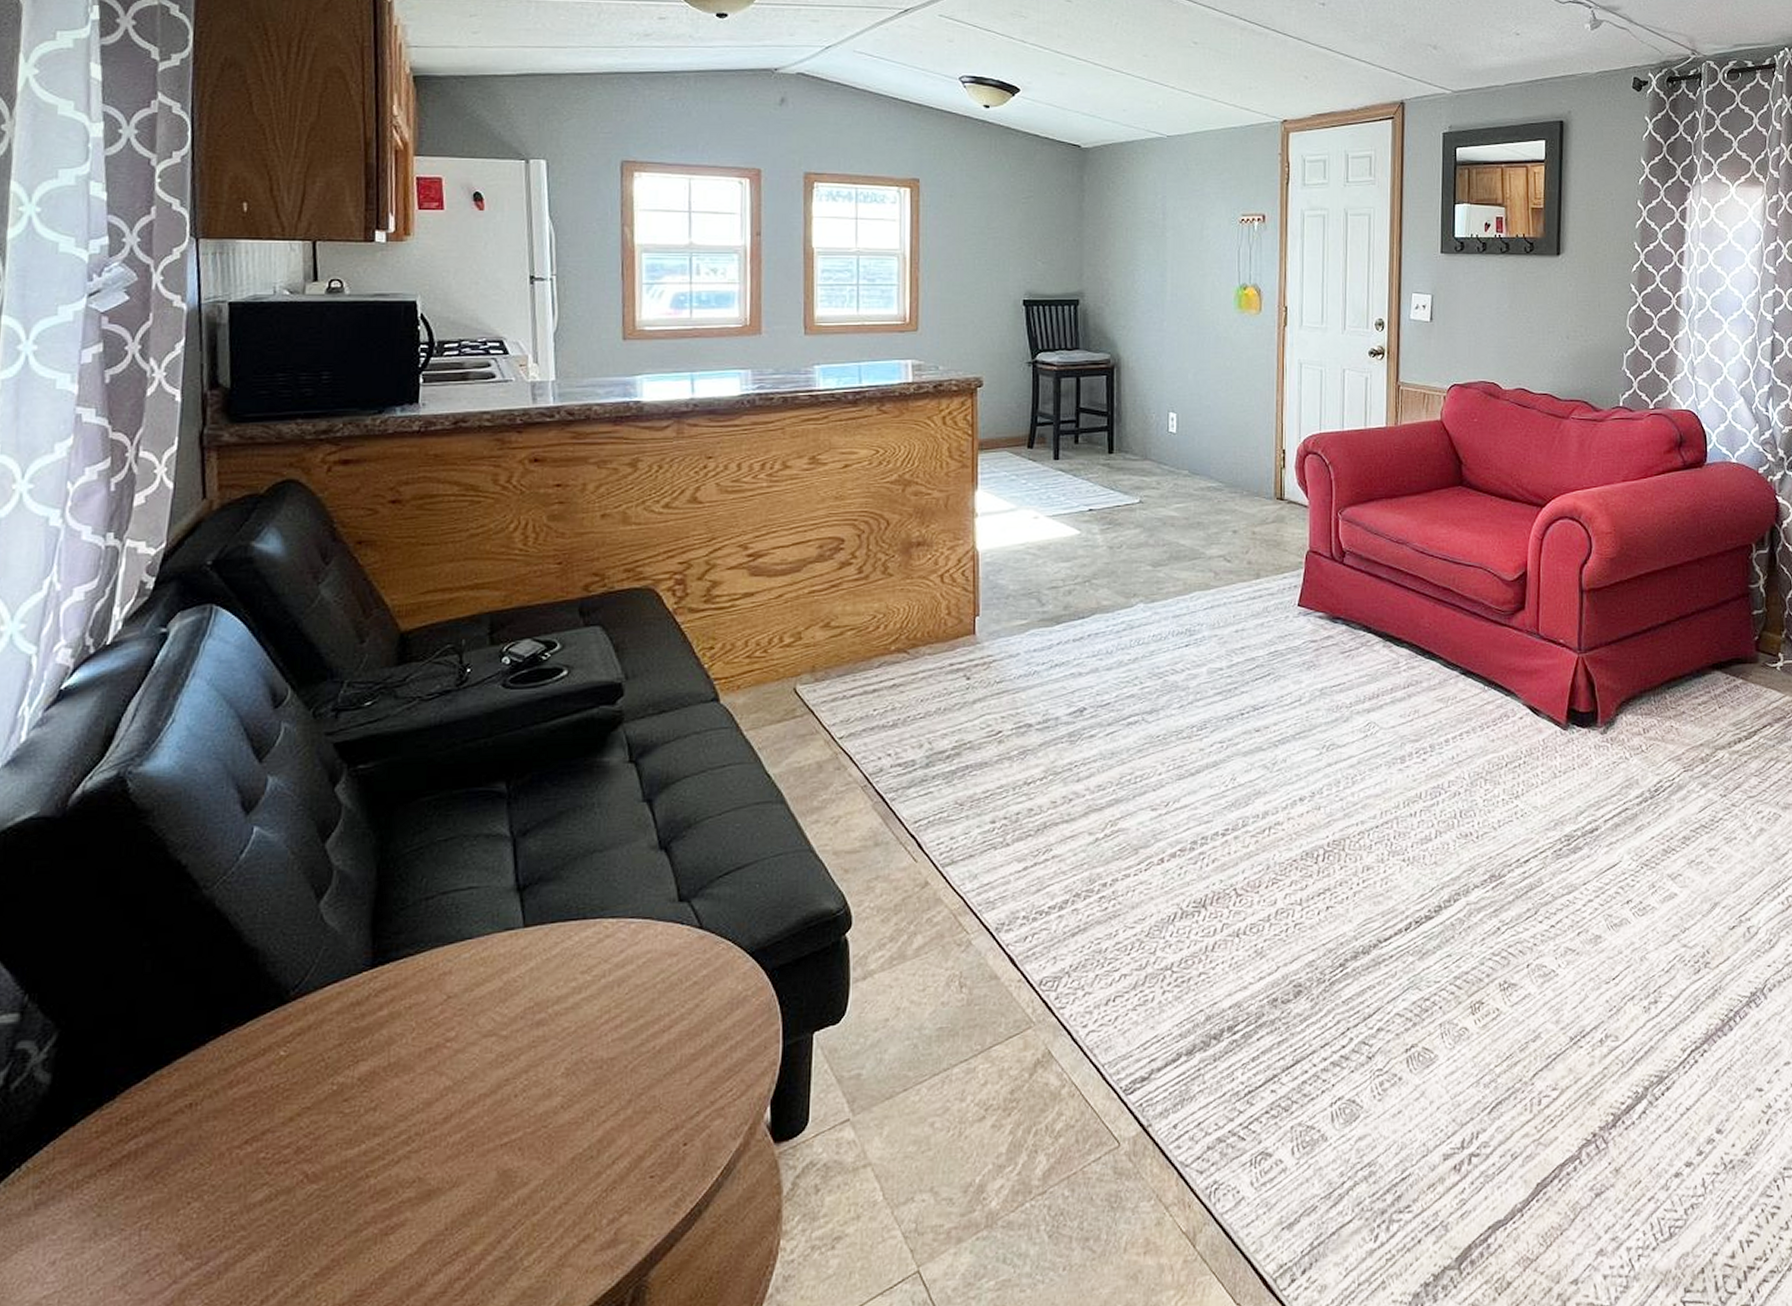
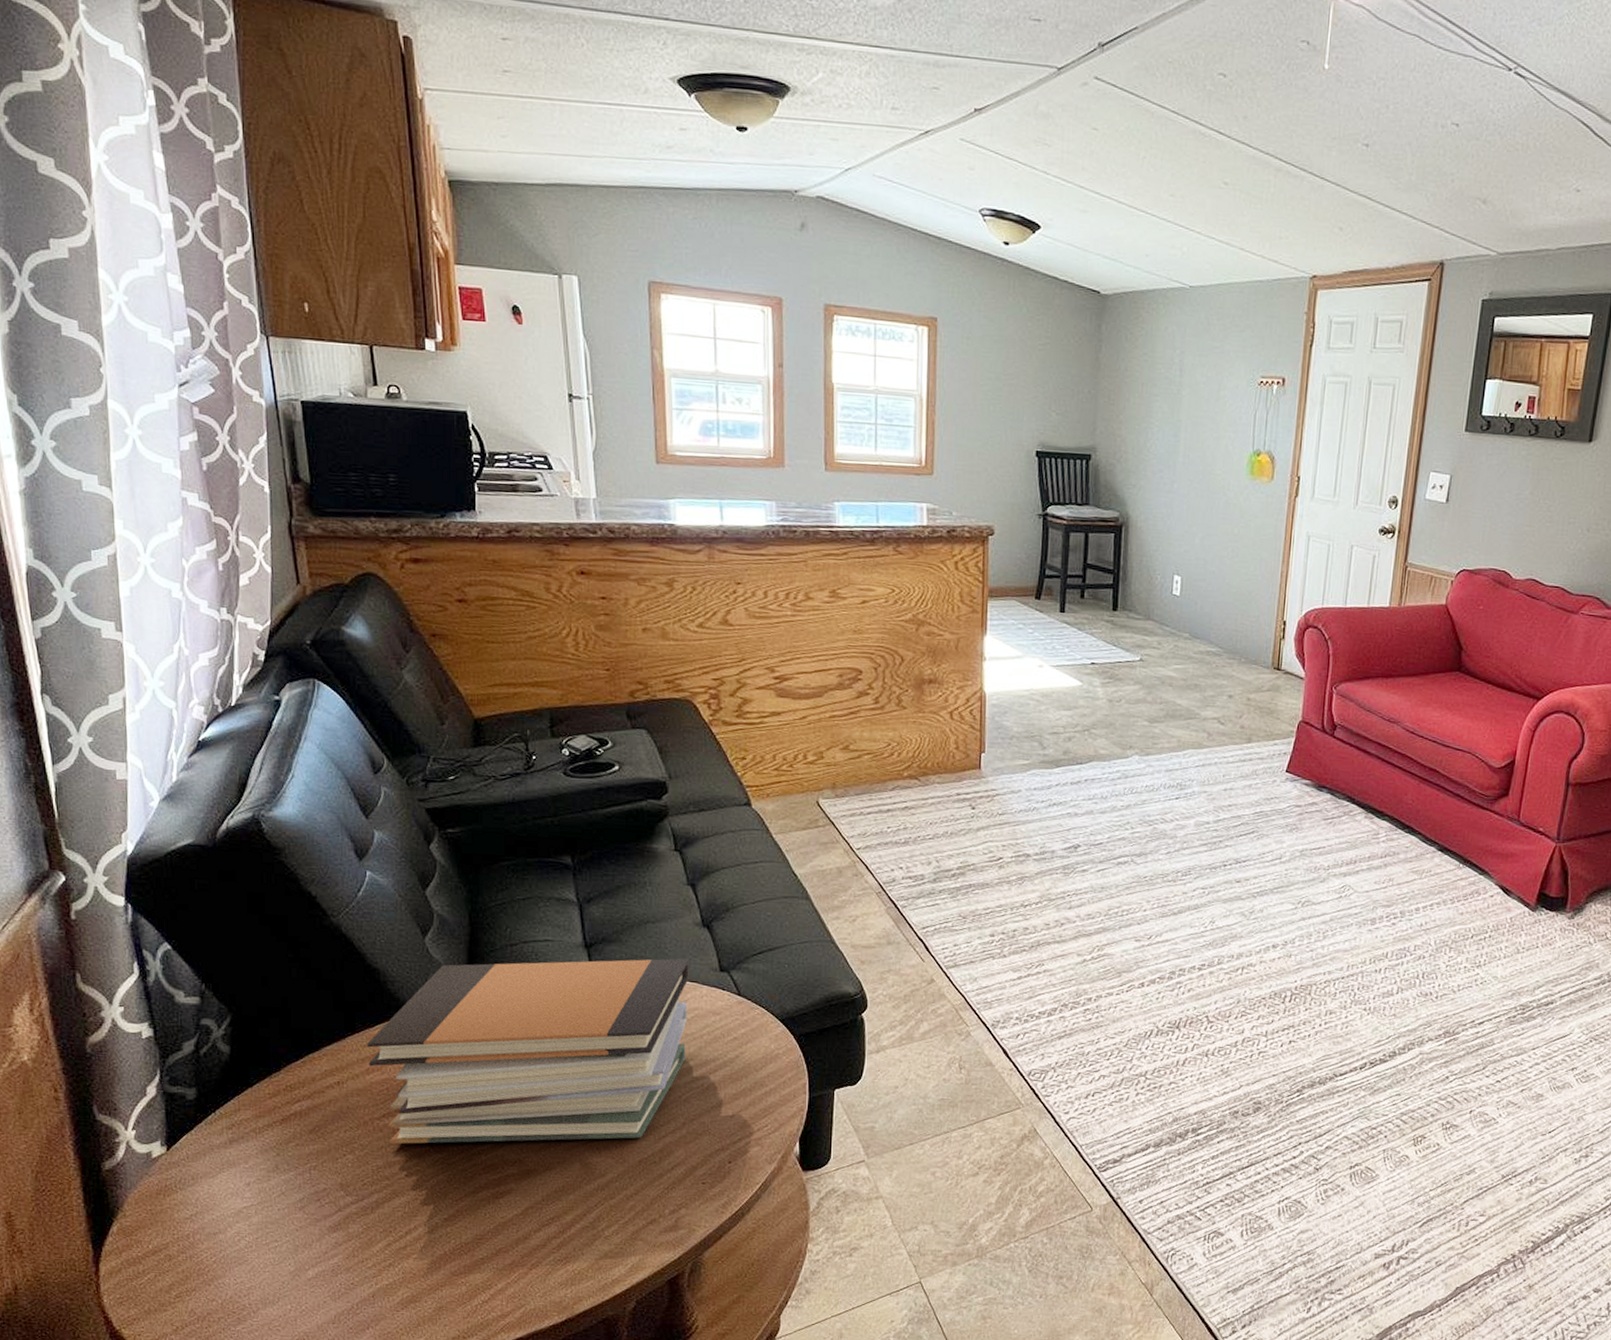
book stack: none [233,890,643,1180] -> present [367,958,689,1145]

